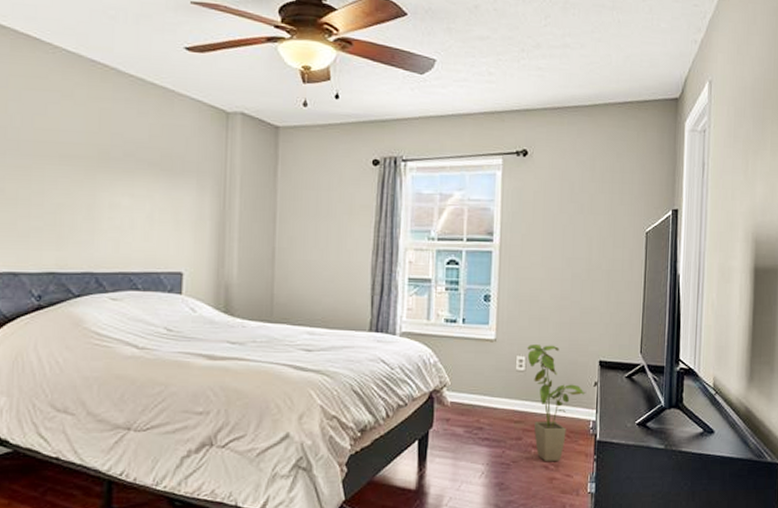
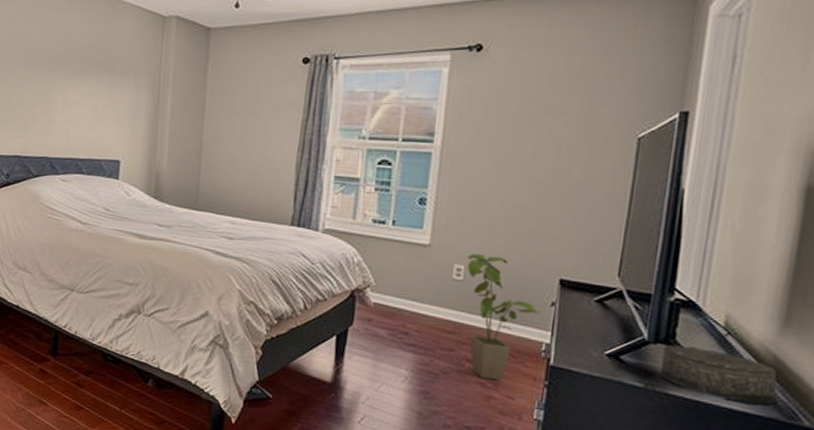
decorative box: none [675,408,750,449] -> present [660,344,777,406]

